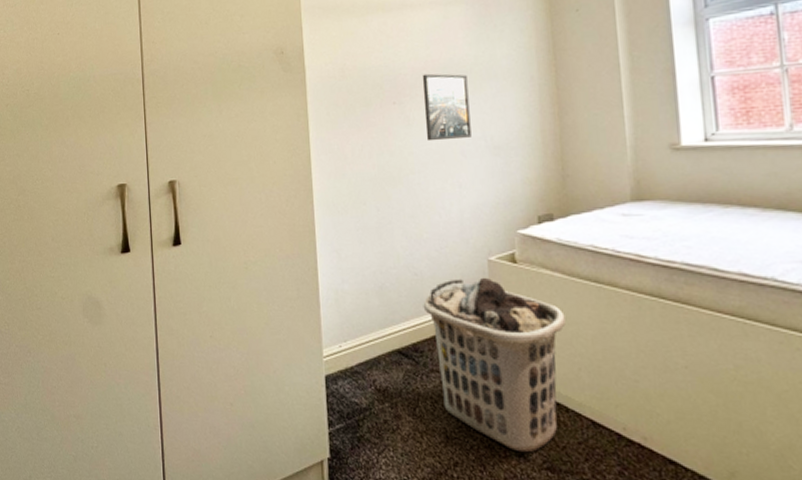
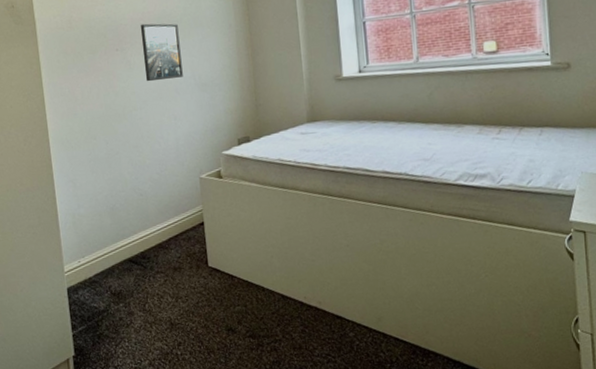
clothes hamper: present [423,277,566,453] -> none [148,192,261,327]

